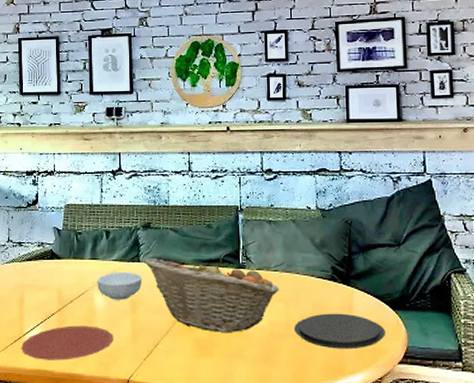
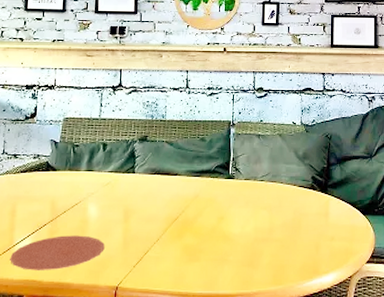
cereal bowl: present [97,271,142,300] -> none [91,182,136,210]
fruit basket: present [144,259,279,333] -> none [139,170,264,240]
plate: present [294,313,385,349] -> none [276,218,356,252]

